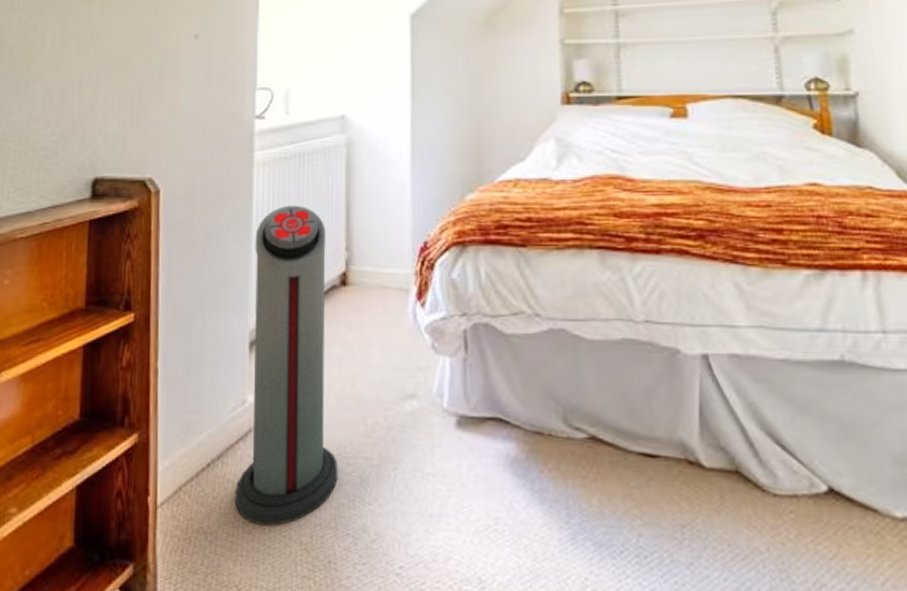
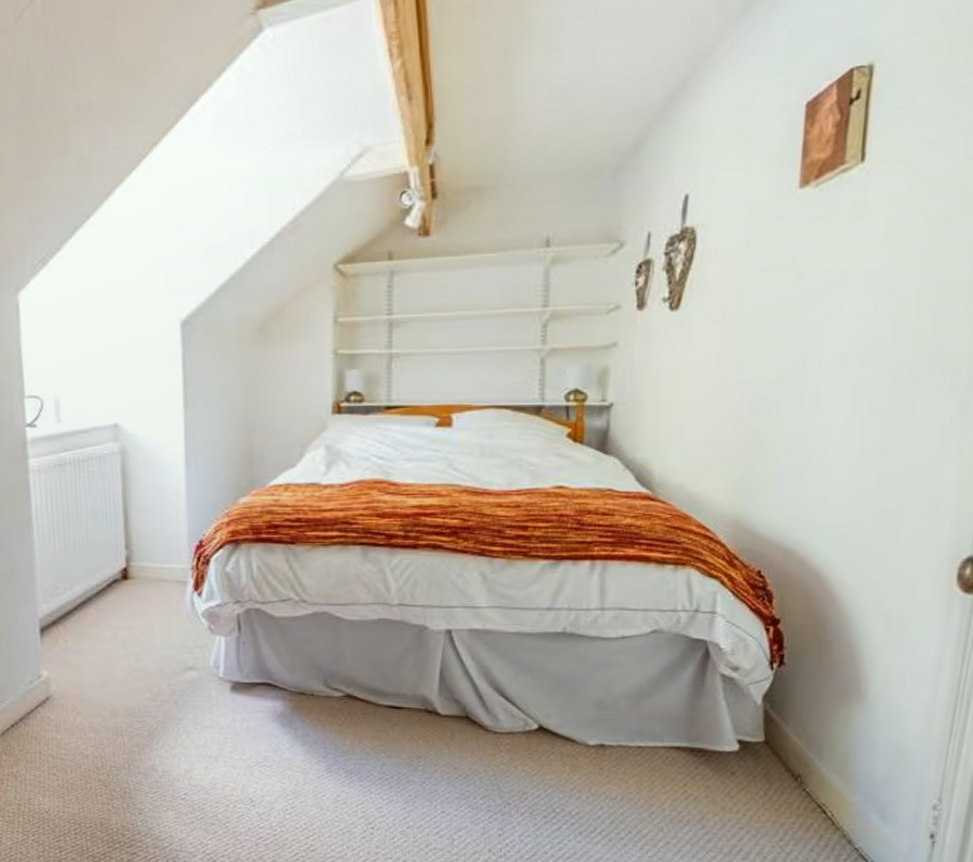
air purifier: present [234,205,338,526] -> none [36,508,129,768]

